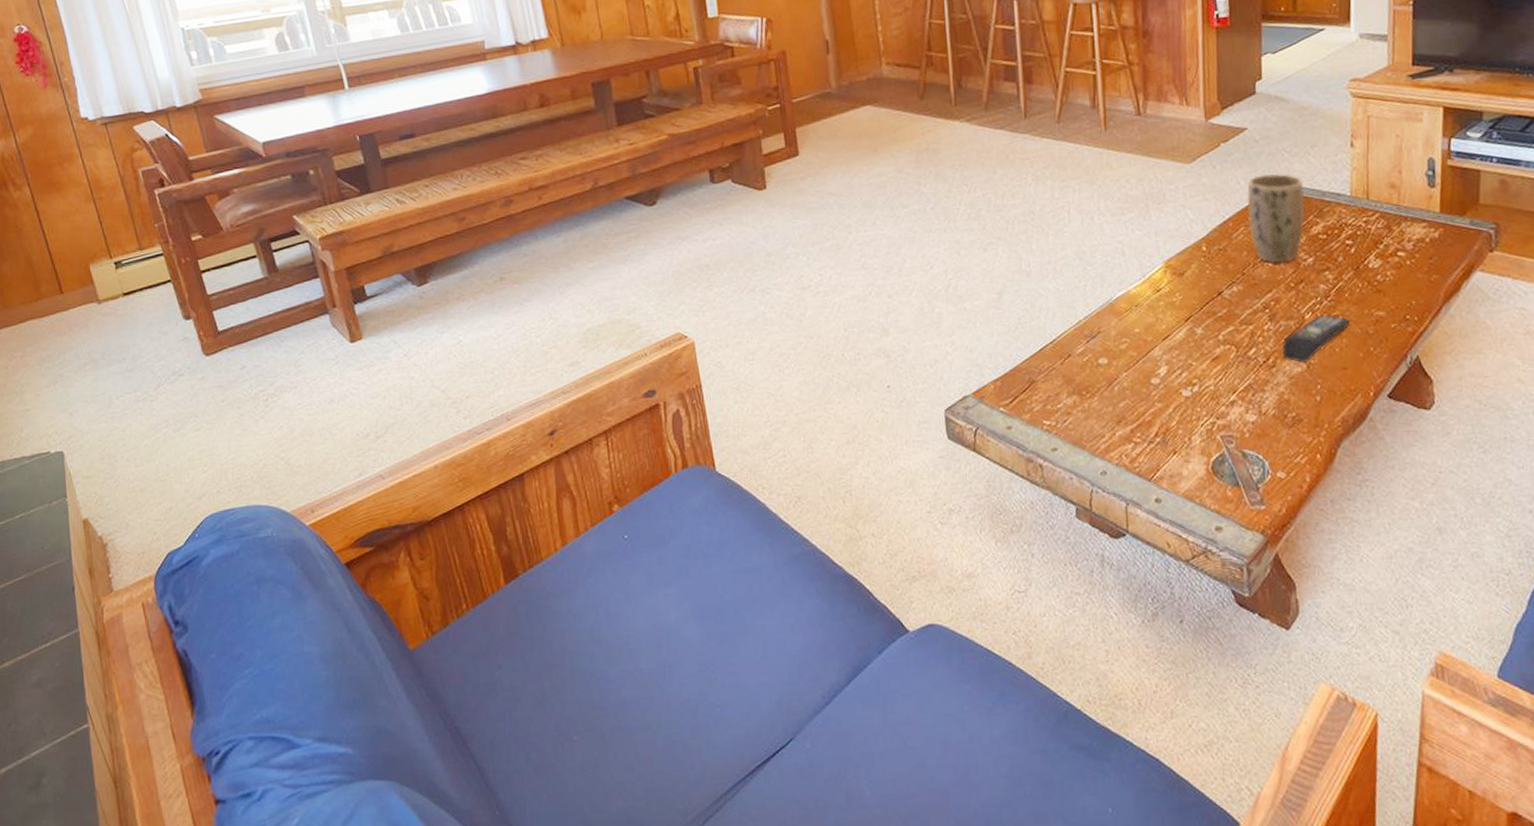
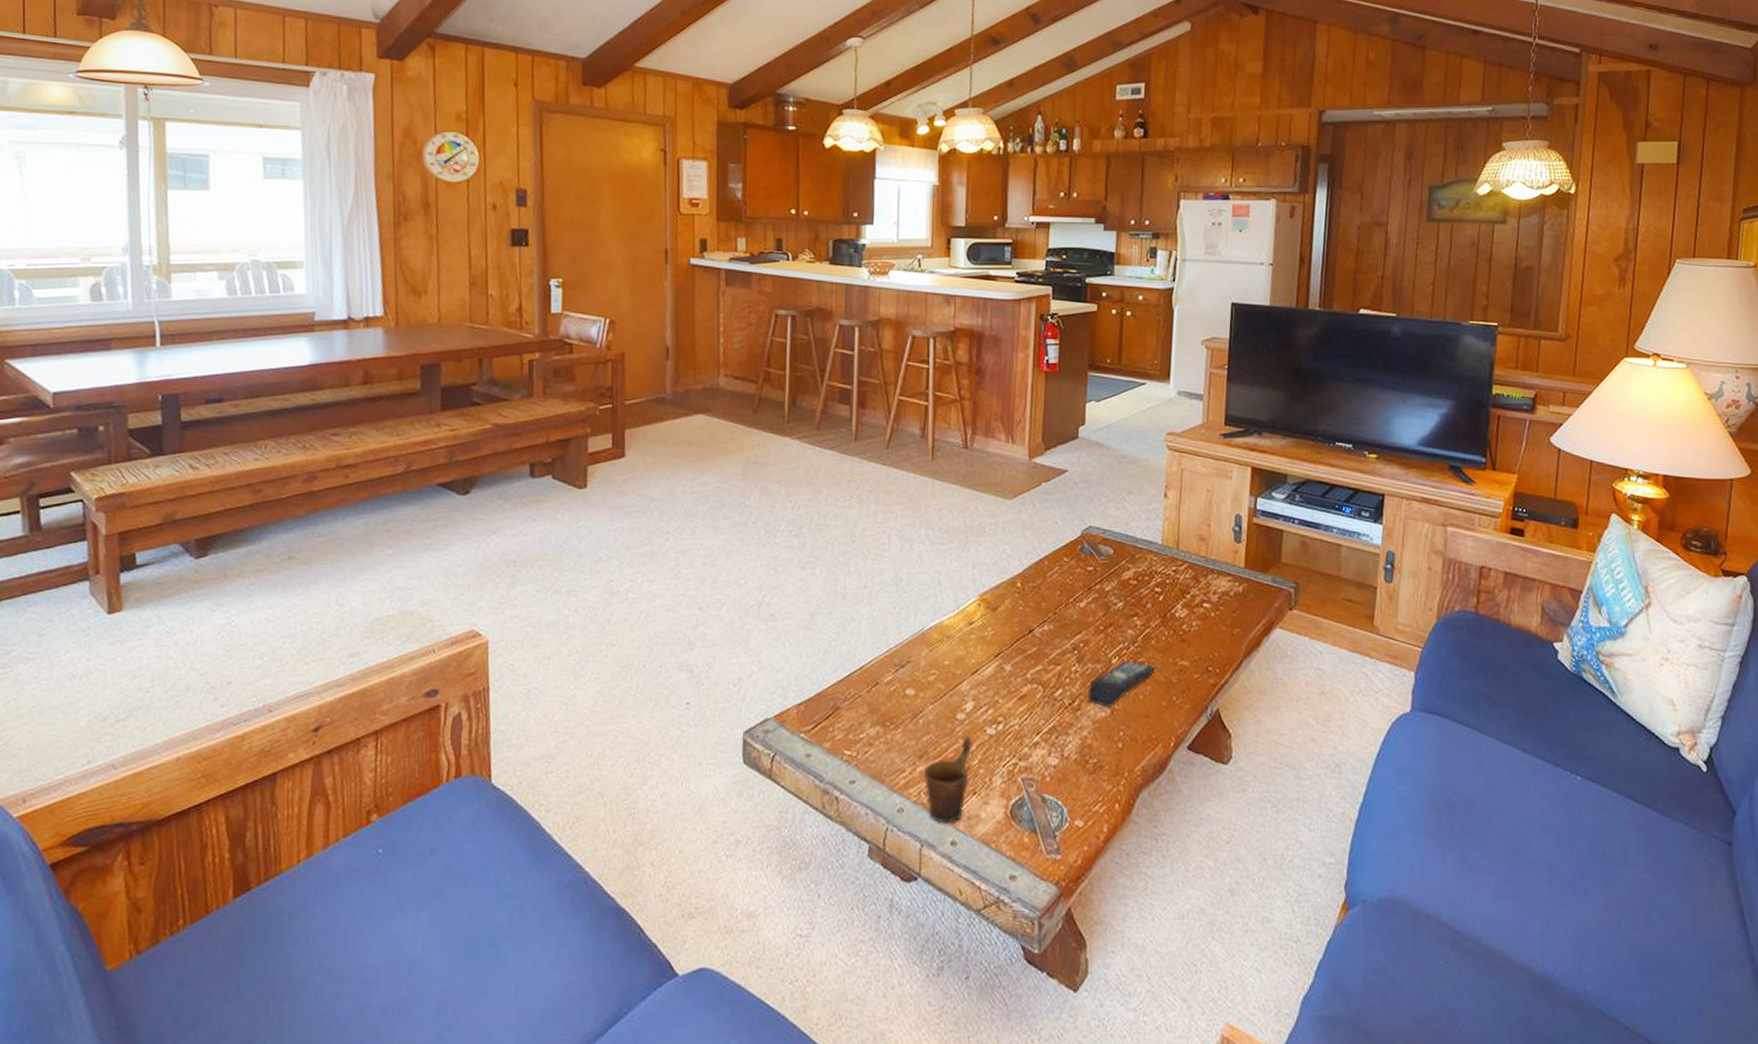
mug: none [1123,399,1169,483] -> present [923,736,972,824]
plant pot: present [1246,173,1305,263] -> none [1063,516,1119,605]

